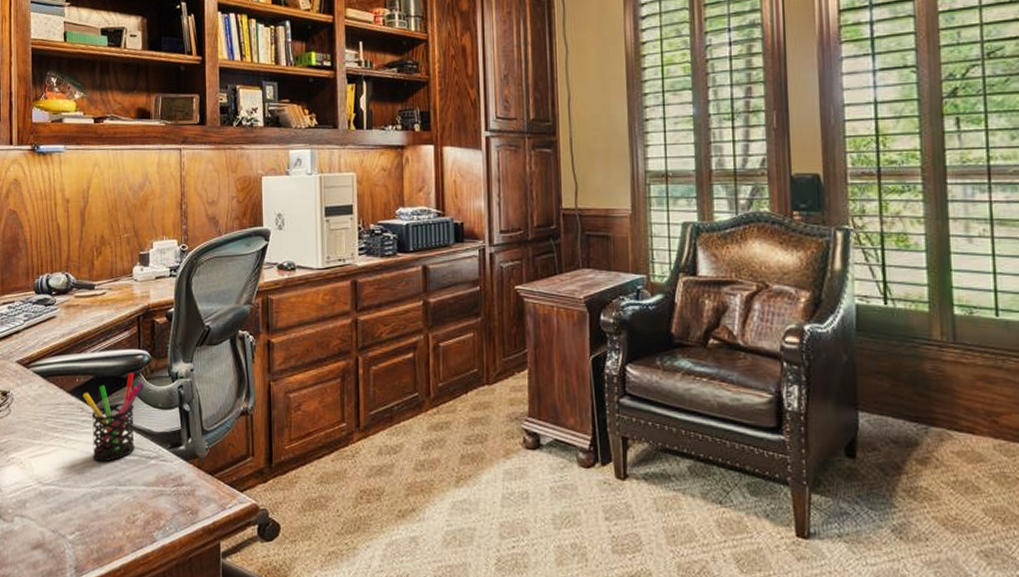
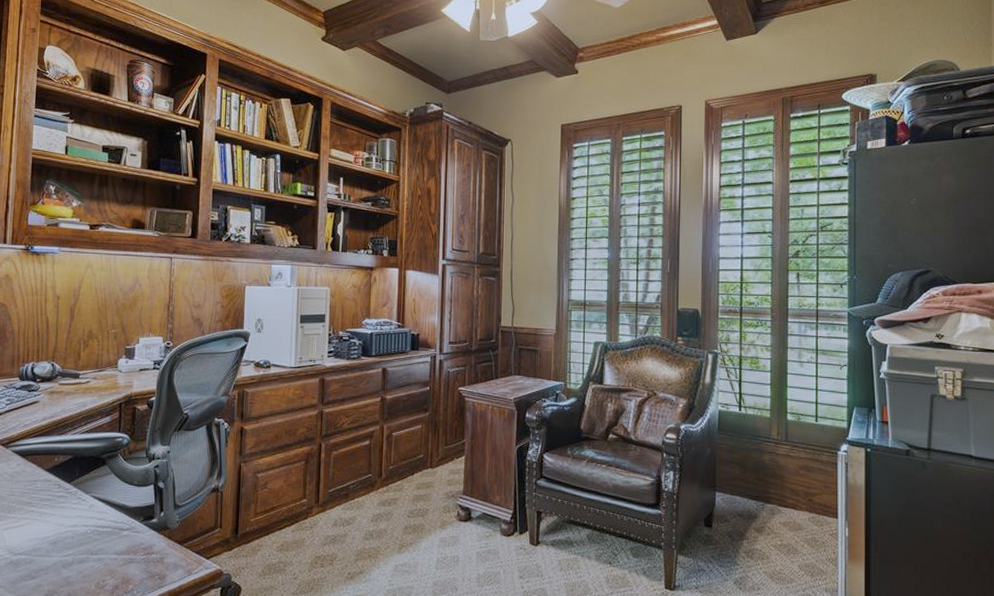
pen holder: present [82,373,145,462] -> none [60,454,122,533]

